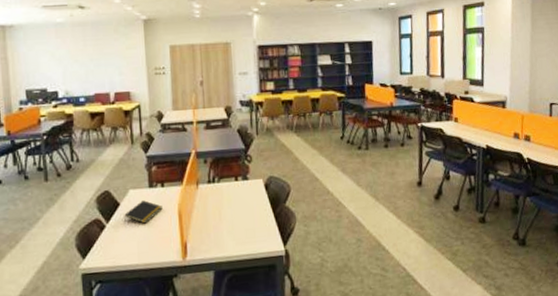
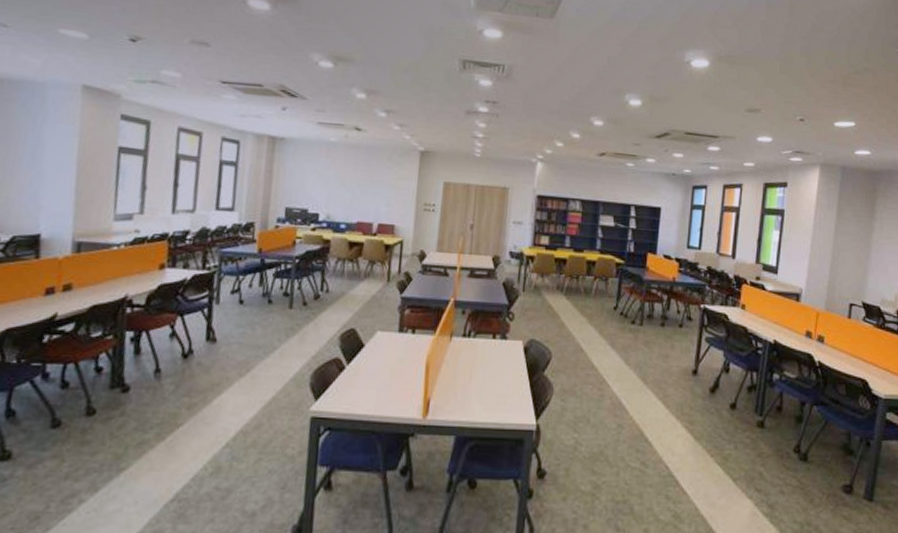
notepad: present [124,200,163,224] -> none [366,345,410,371]

